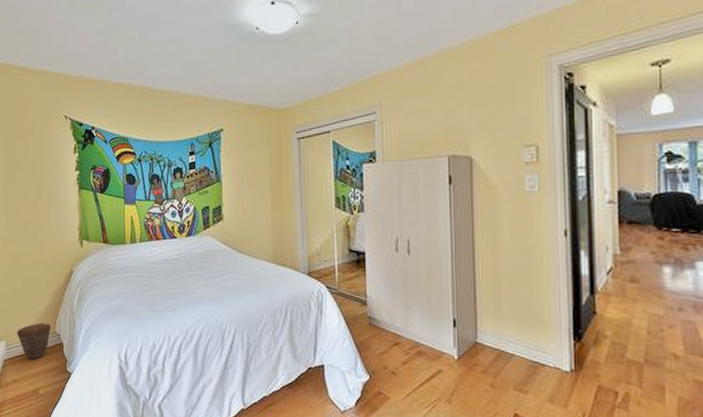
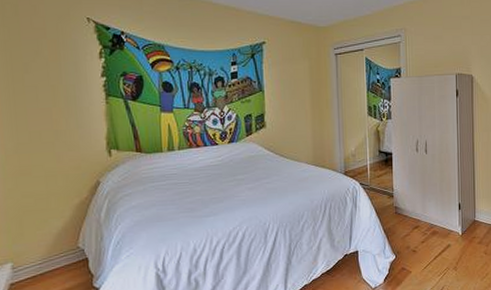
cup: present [17,323,51,360] -> none [27,238,73,280]

